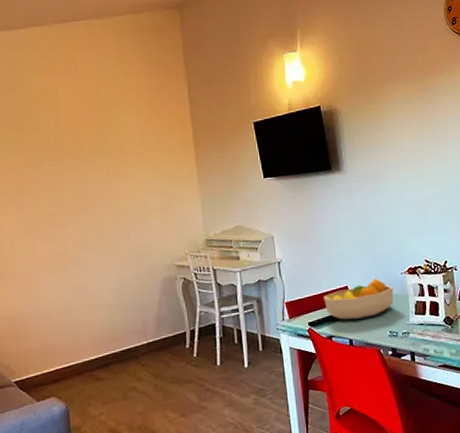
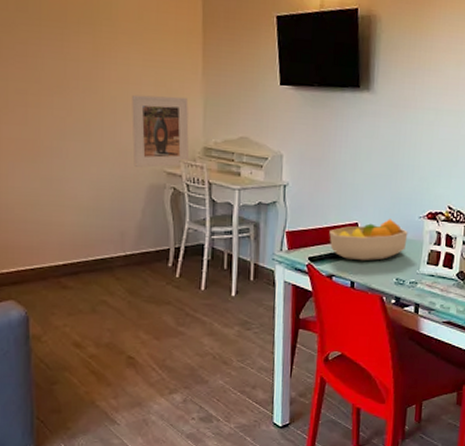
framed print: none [141,199,195,265] -> present [132,94,190,168]

